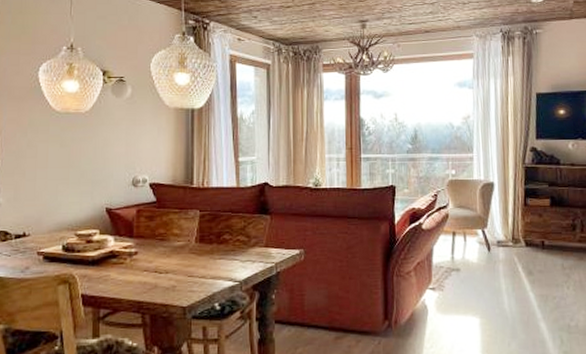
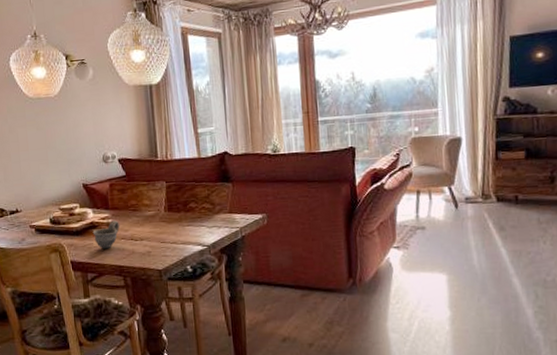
cup: none [111,250,143,282] -> present [92,220,120,250]

